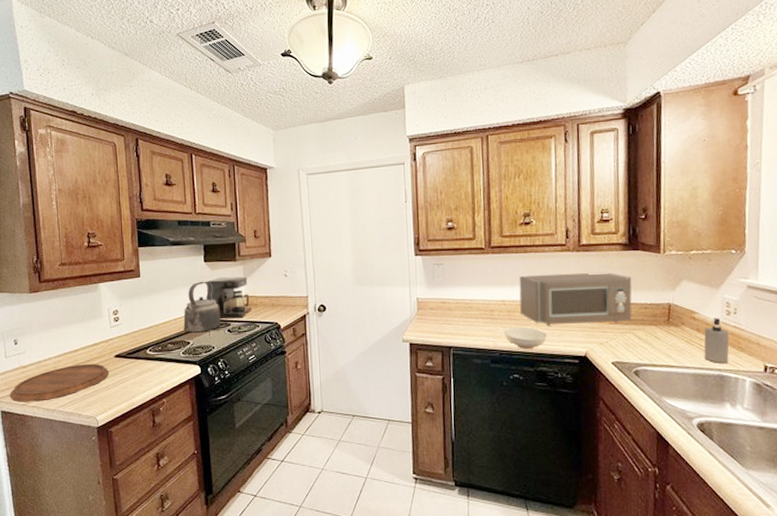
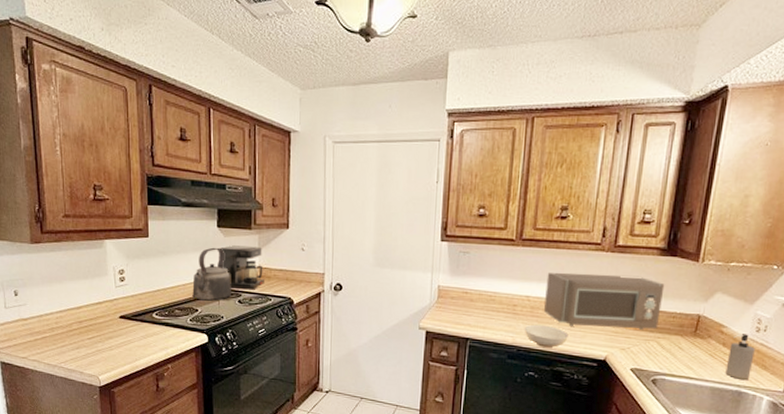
cutting board: present [10,363,109,402] -> none [10,322,112,356]

